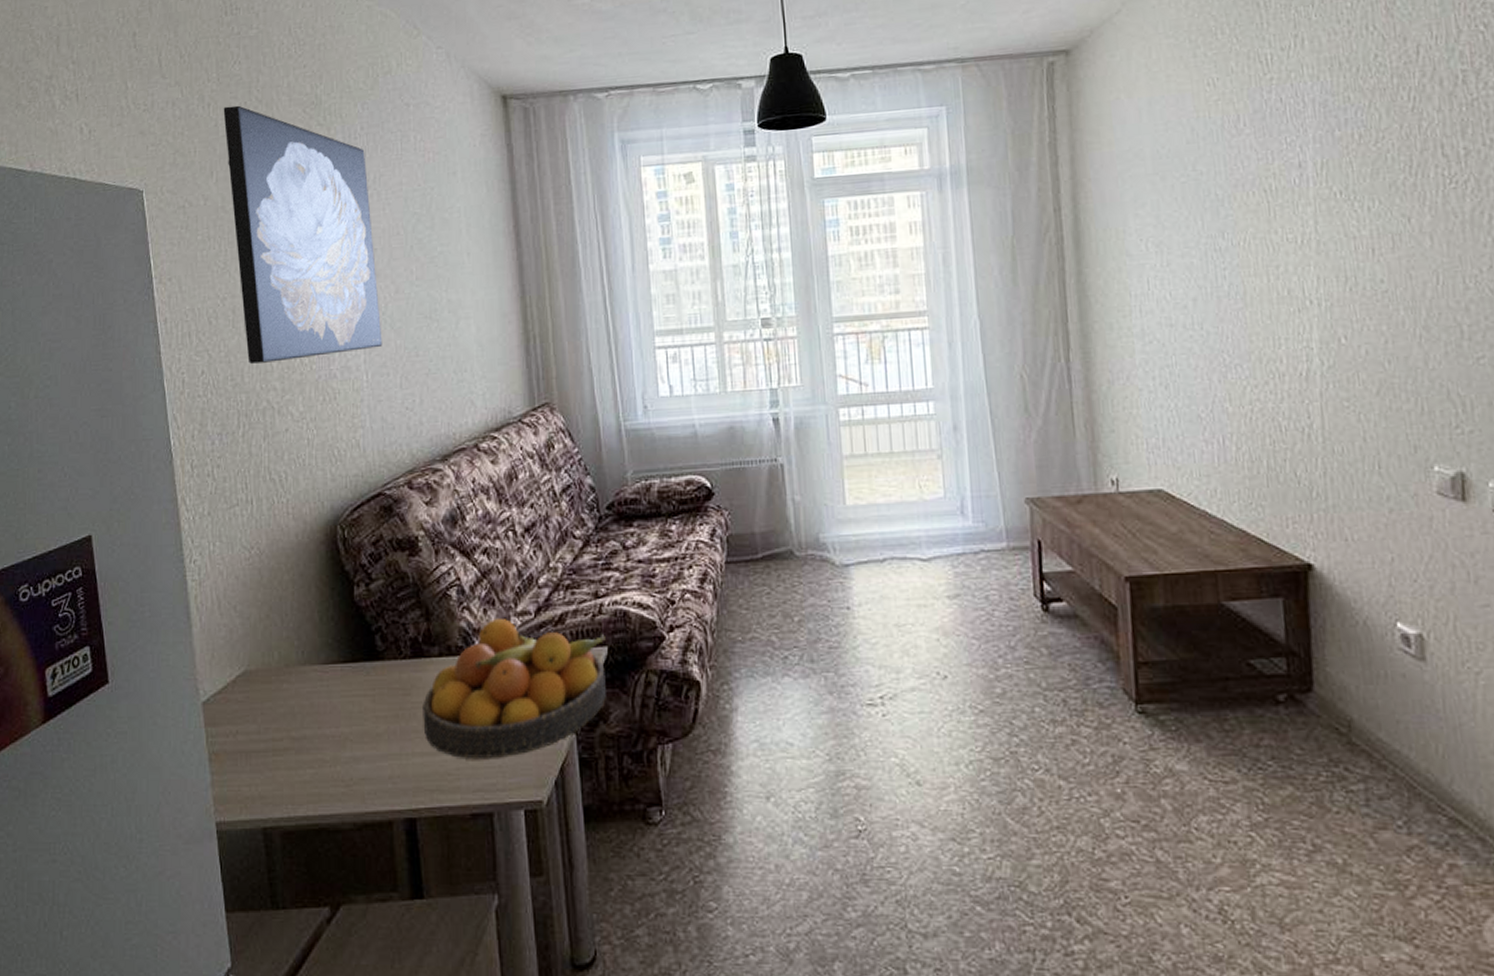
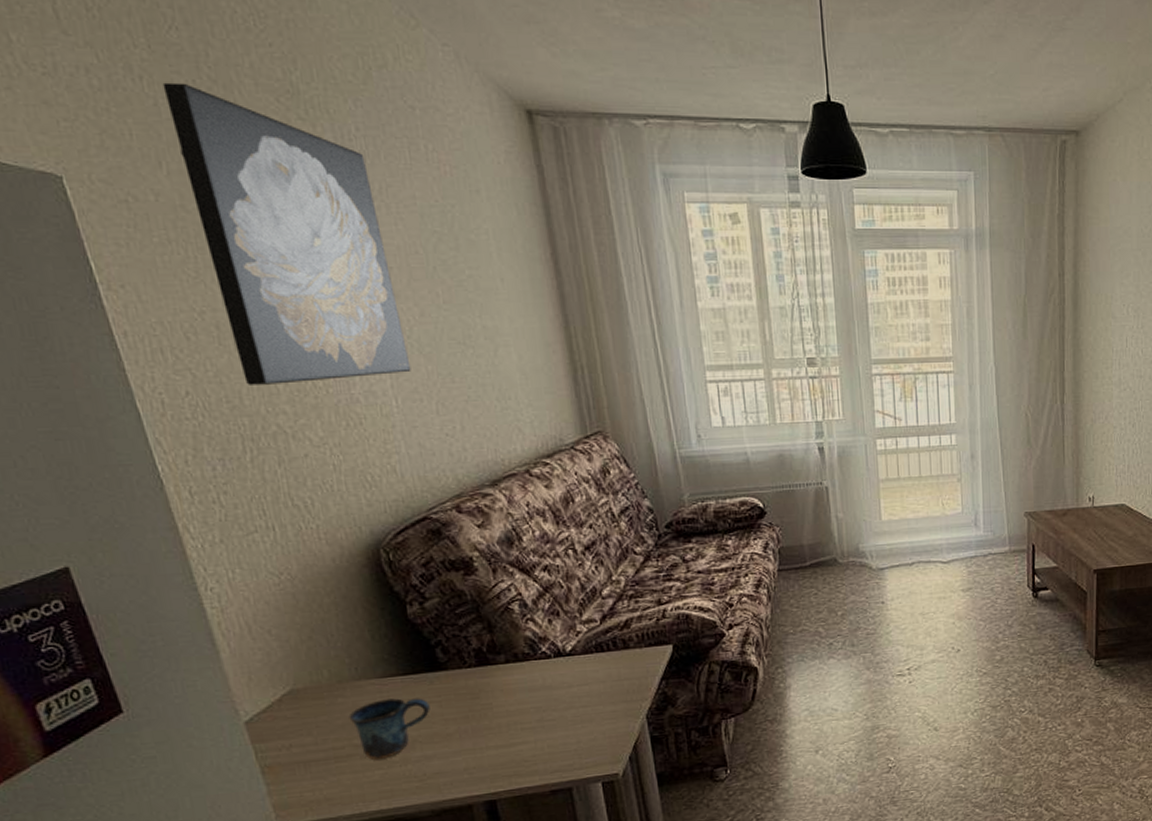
mug: none [290,688,364,757] -> present [349,698,430,760]
fruit bowl: present [423,617,606,760] -> none [493,626,673,747]

